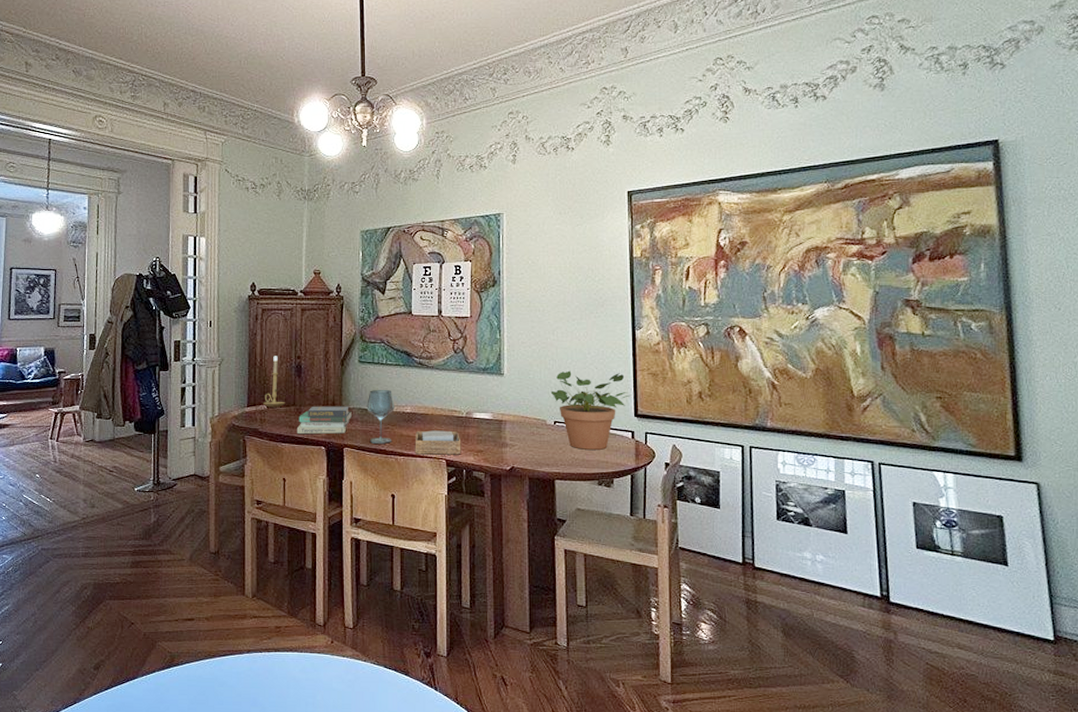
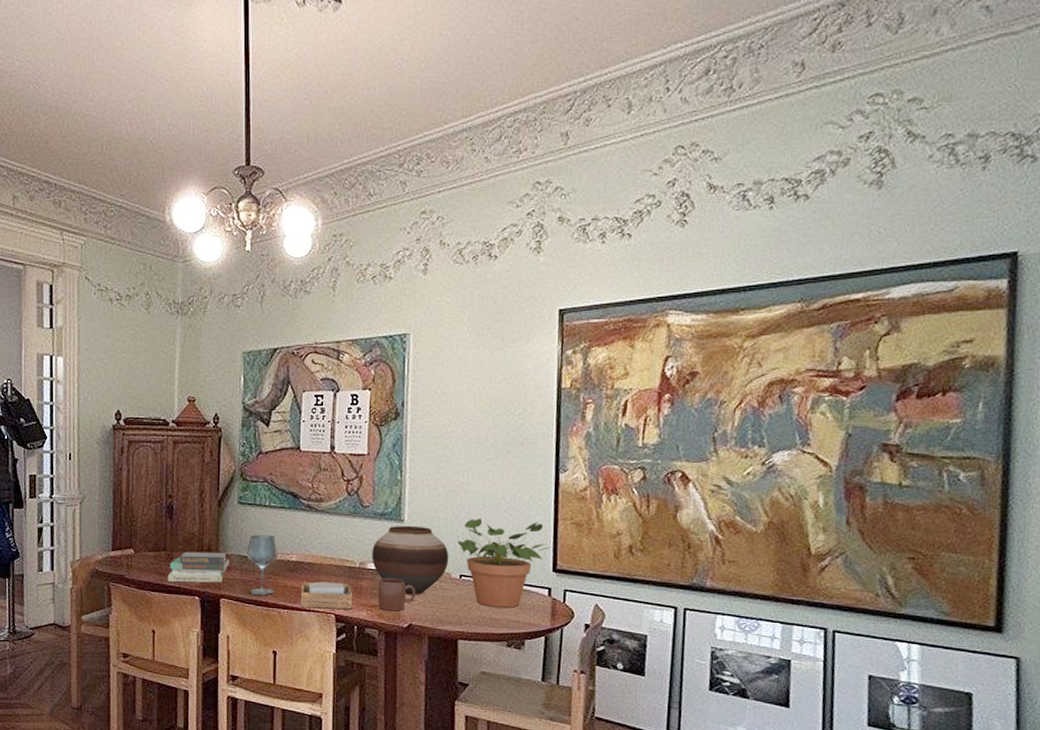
candle holder: present [263,356,286,408] -> none [130,494,155,553]
vase: none [477,378,544,441] -> present [372,525,449,595]
mug: none [483,425,516,456] -> present [377,577,415,611]

